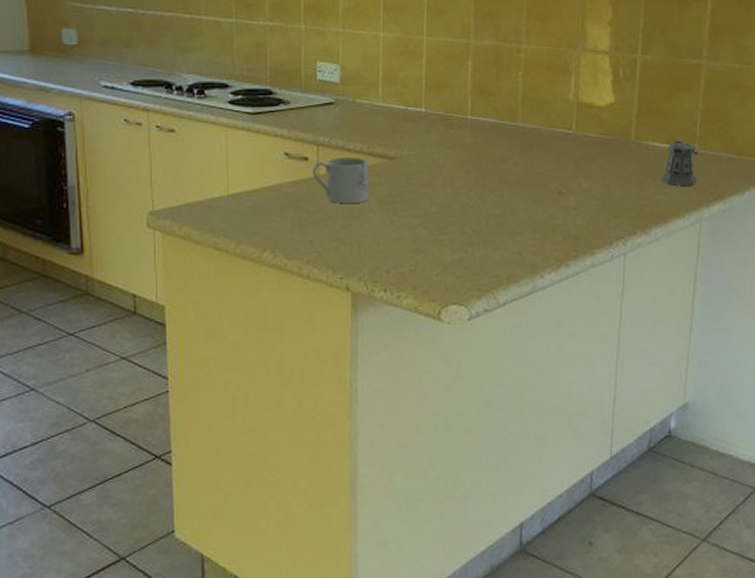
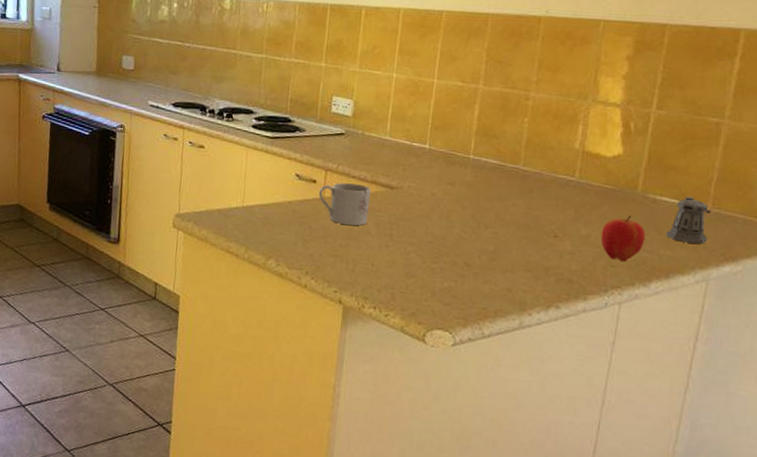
apple: none [601,164,642,212] -> present [600,215,646,262]

